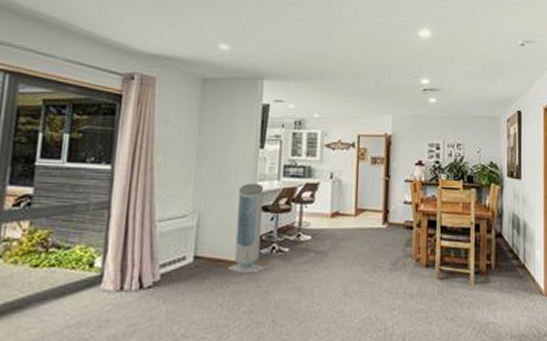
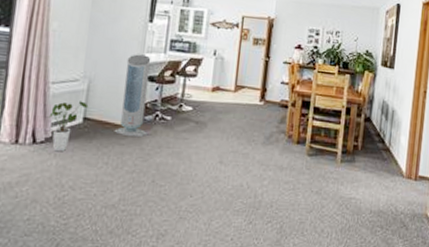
house plant: none [156,238,199,297] -> present [49,101,89,152]

